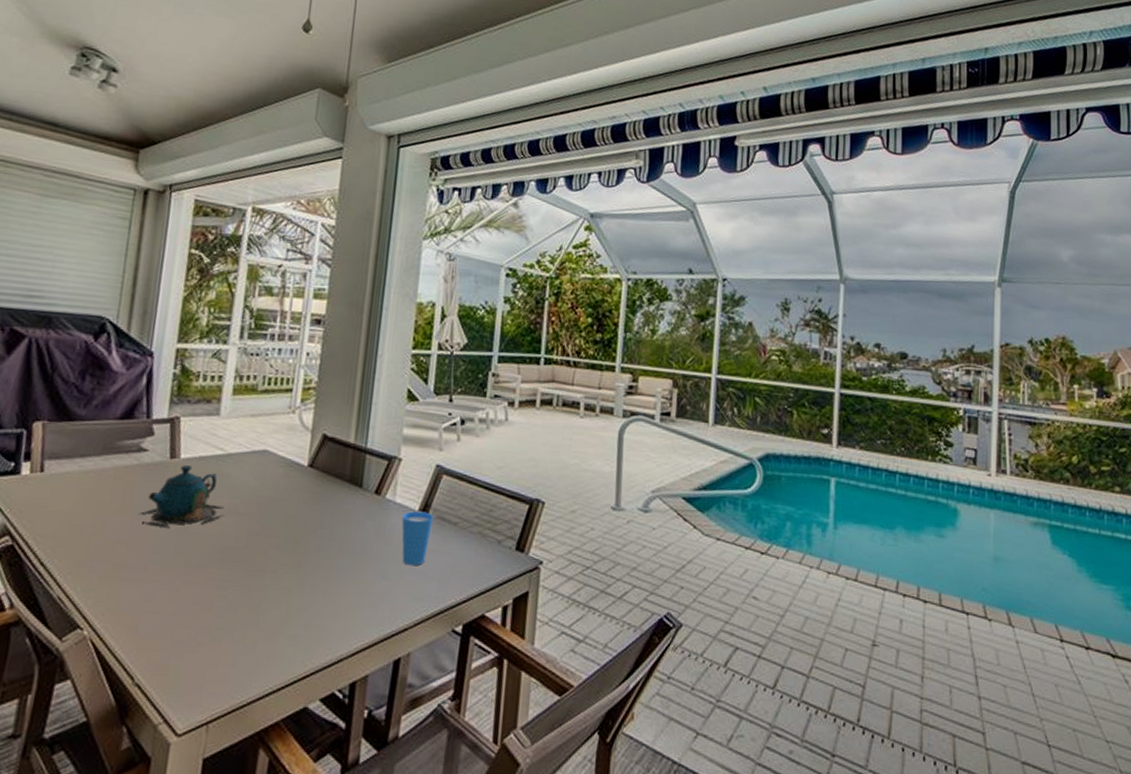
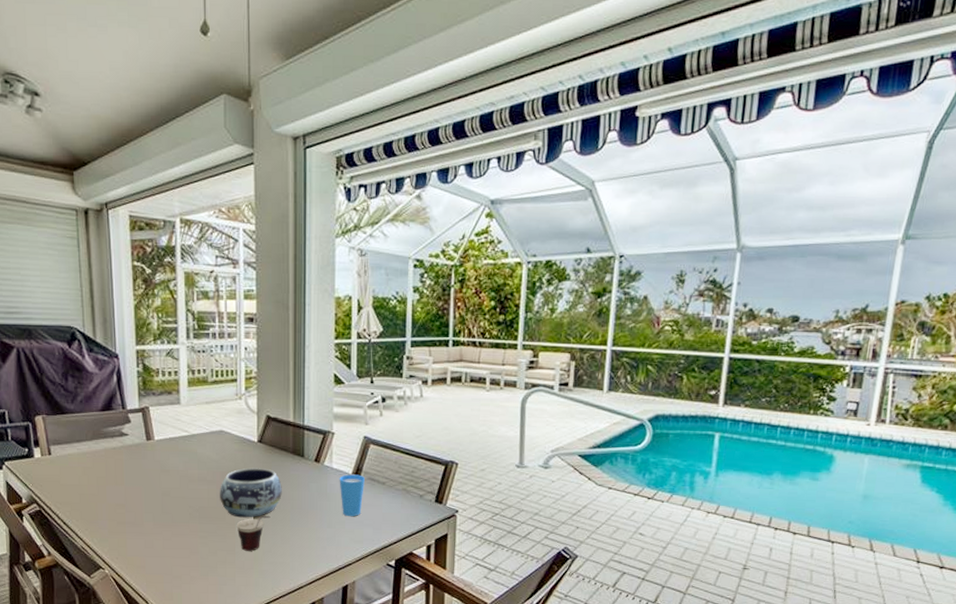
teapot: present [139,465,225,529] -> none [130,445,197,495]
decorative bowl: none [251,498,332,564] -> present [220,468,282,518]
cup: none [267,561,312,609] -> present [236,515,271,551]

